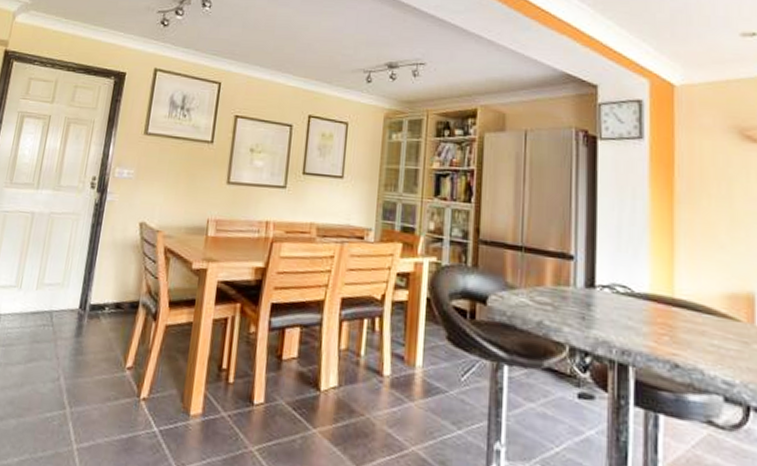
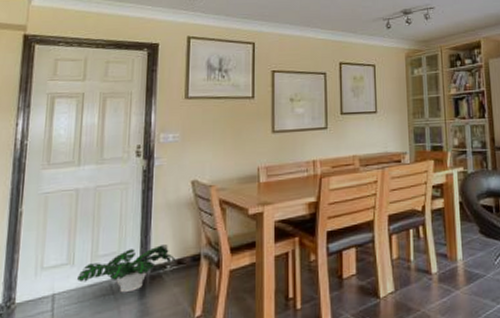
potted plant: none [22,282,115,328] -> present [77,245,176,293]

